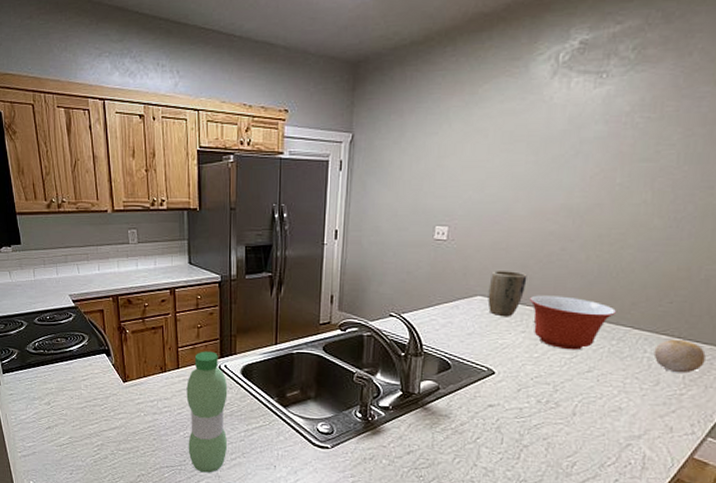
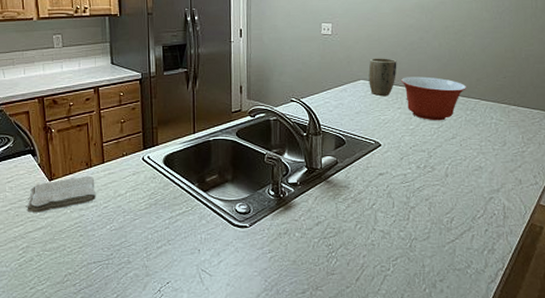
washcloth: none [101,380,170,413] -> present [27,176,96,213]
water bottle: present [186,351,228,473] -> none [112,144,153,264]
fruit: present [653,340,706,374] -> none [498,107,536,134]

